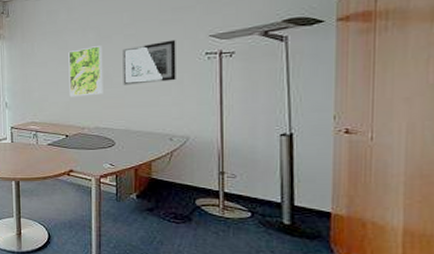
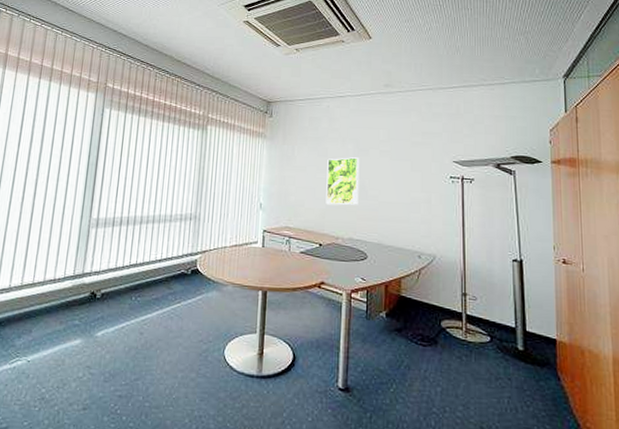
wall art: present [122,39,176,85] -> none [377,161,425,200]

